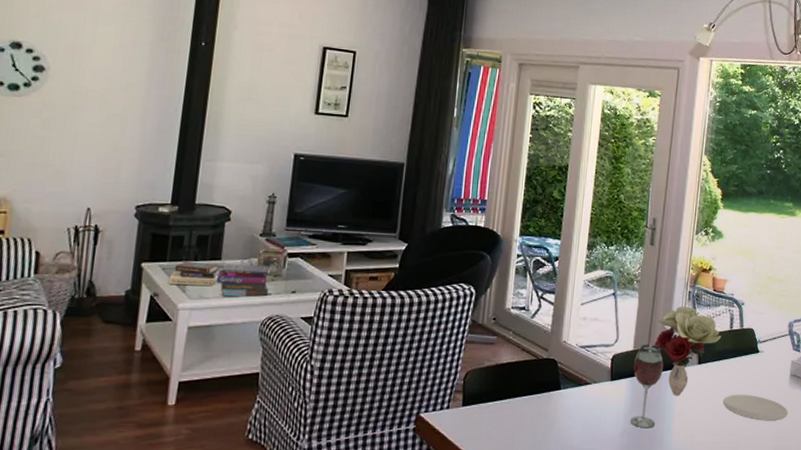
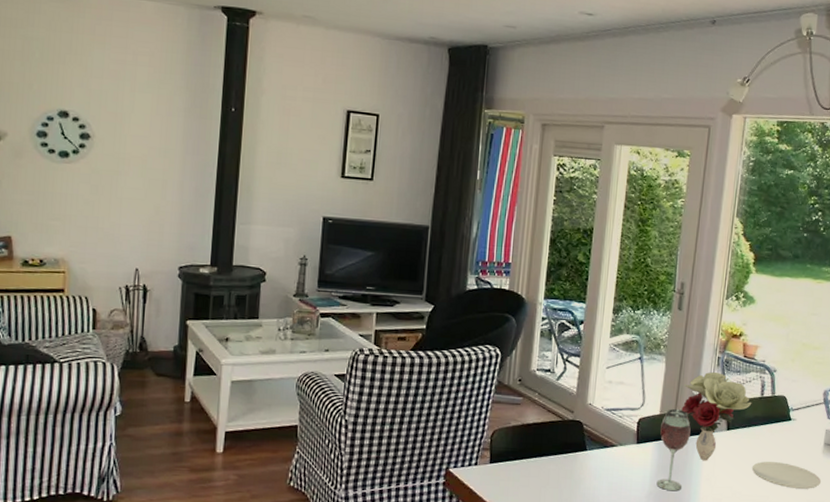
books: present [168,261,218,287] -> none [211,319,256,344]
books: present [217,264,272,297] -> none [255,323,305,355]

